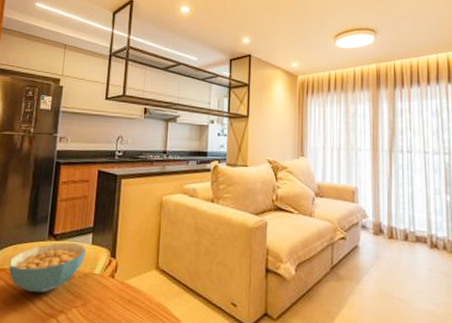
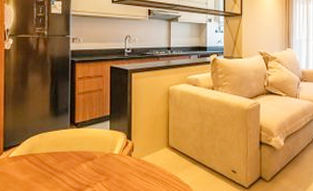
cereal bowl: present [9,242,86,293] -> none [37,129,105,172]

